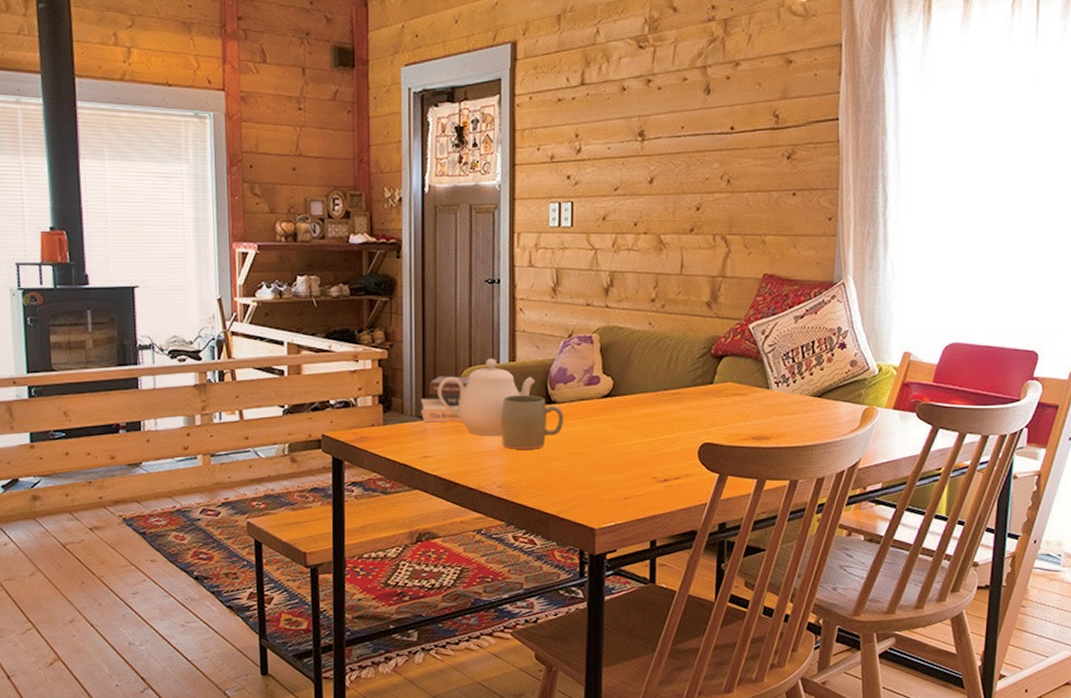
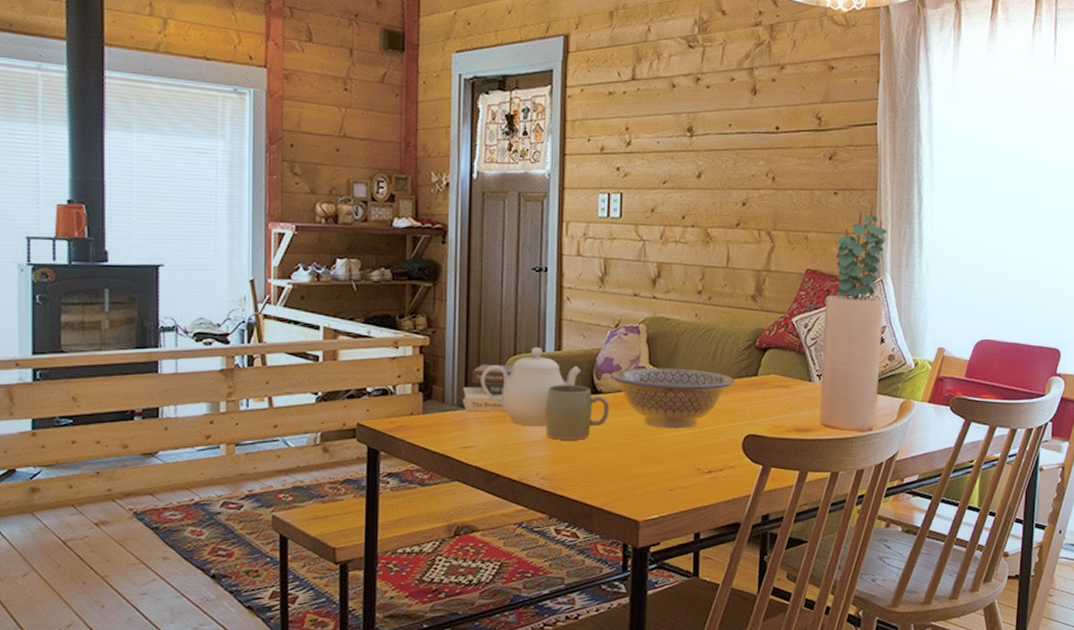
bowl: none [563,377,690,438] -> present [609,367,735,429]
vase: none [778,204,850,439] -> present [820,204,887,431]

